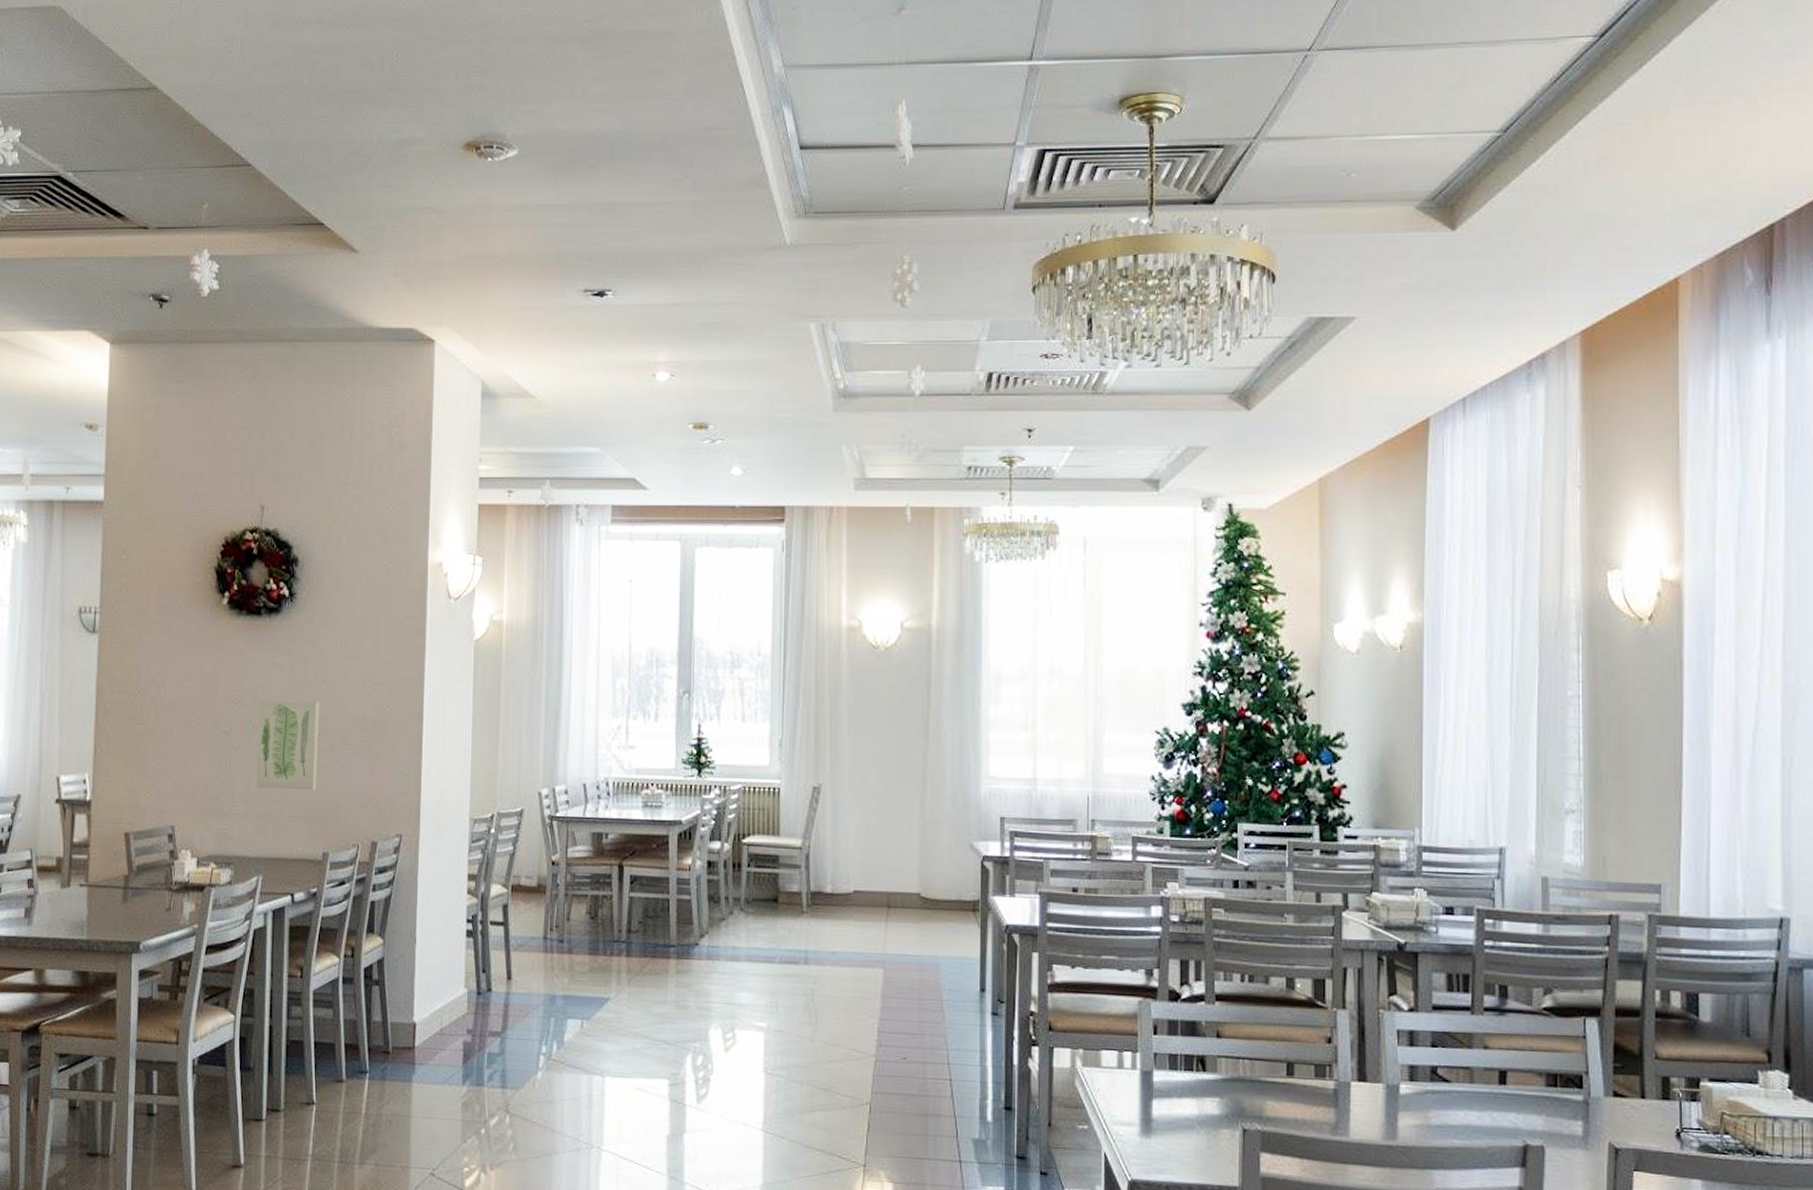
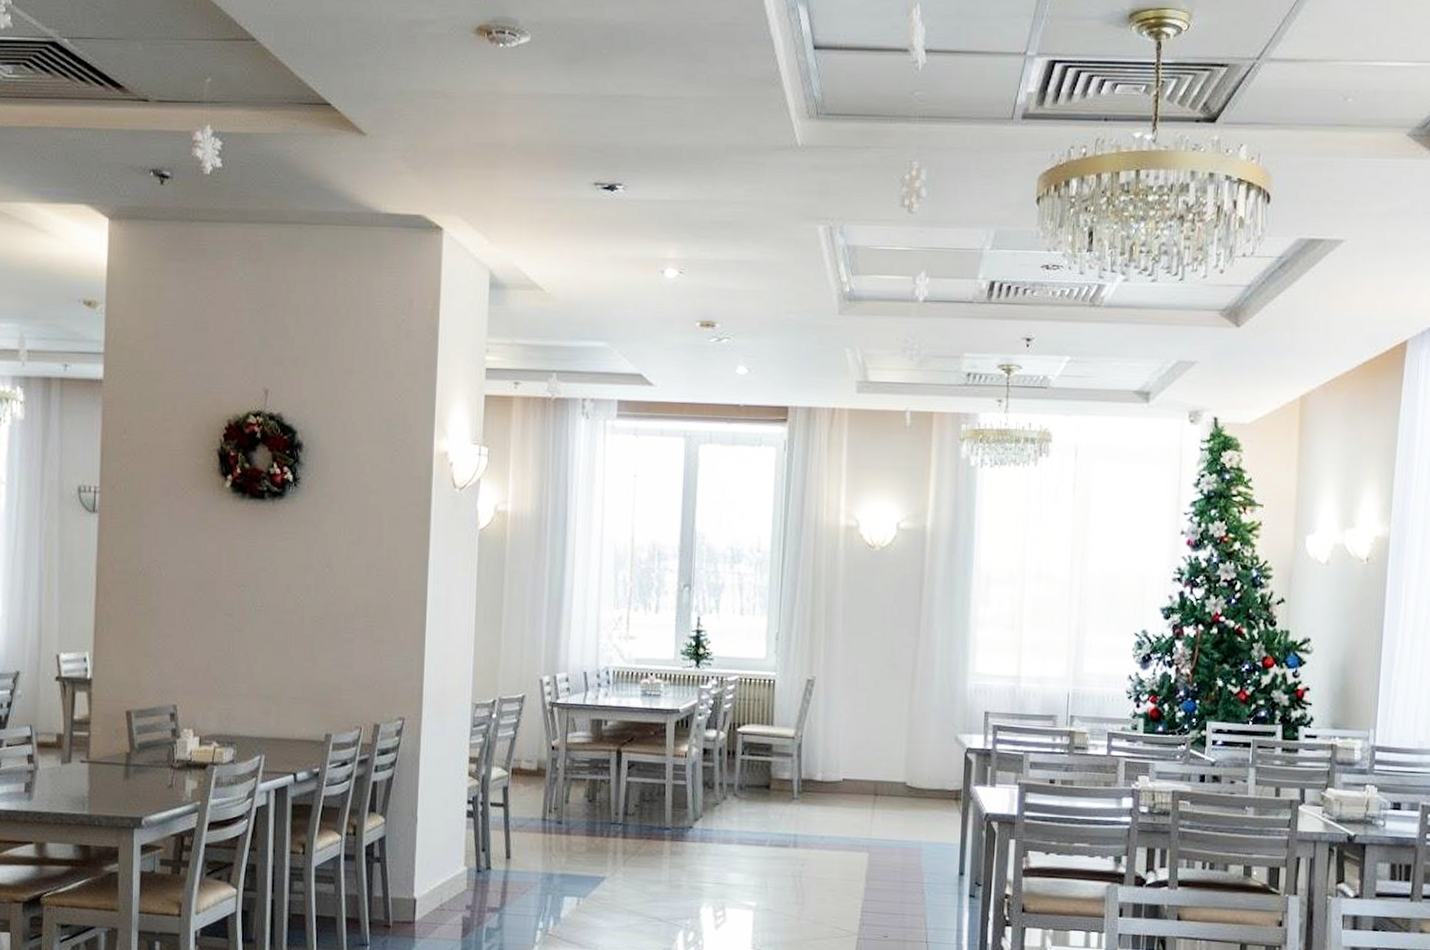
wall art: present [256,700,319,791] -> none [259,583,323,673]

